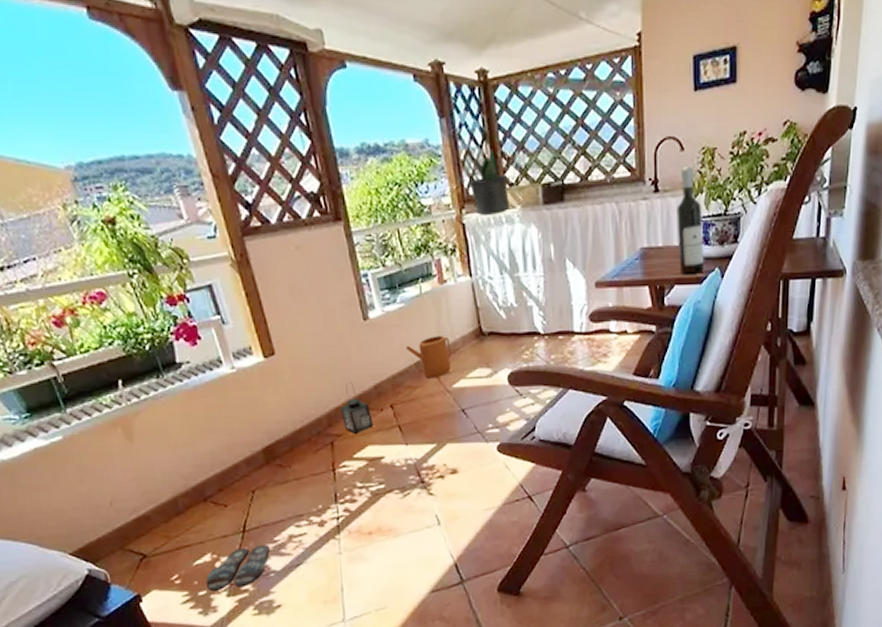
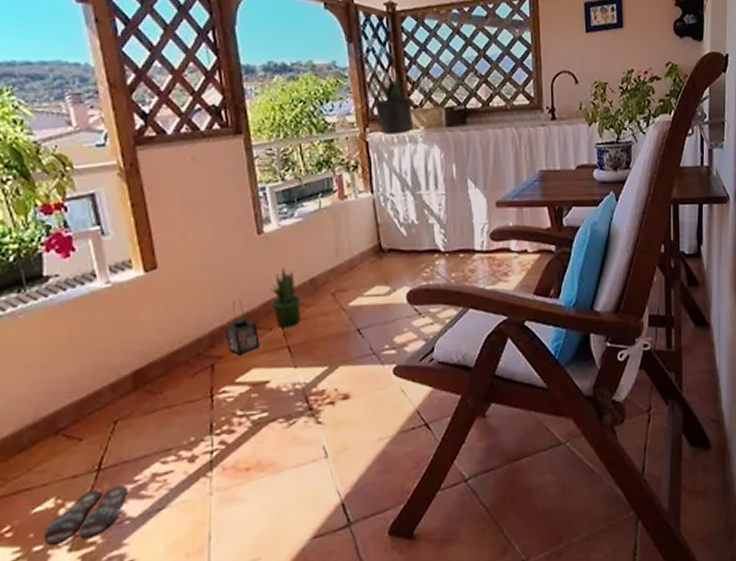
planter: none [379,352,410,409] -> present [270,267,302,328]
watering can: present [406,336,452,379] -> none [301,252,348,296]
bottle: present [677,167,704,274] -> none [573,98,599,196]

